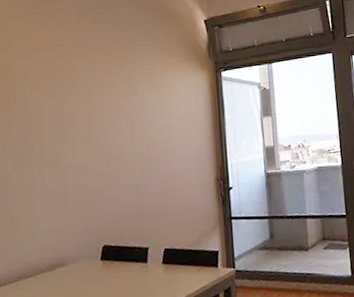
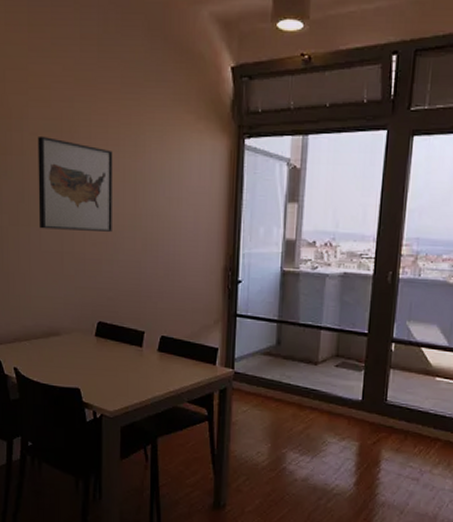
wall art: none [40,89,112,169] -> present [37,135,113,232]

